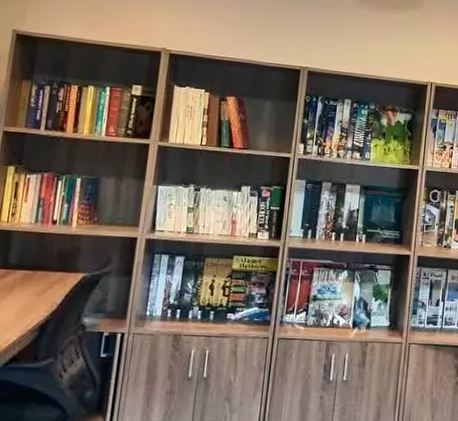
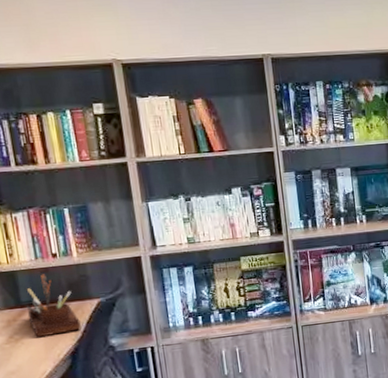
desk organizer: none [9,238,60,304] -> present [26,274,81,338]

